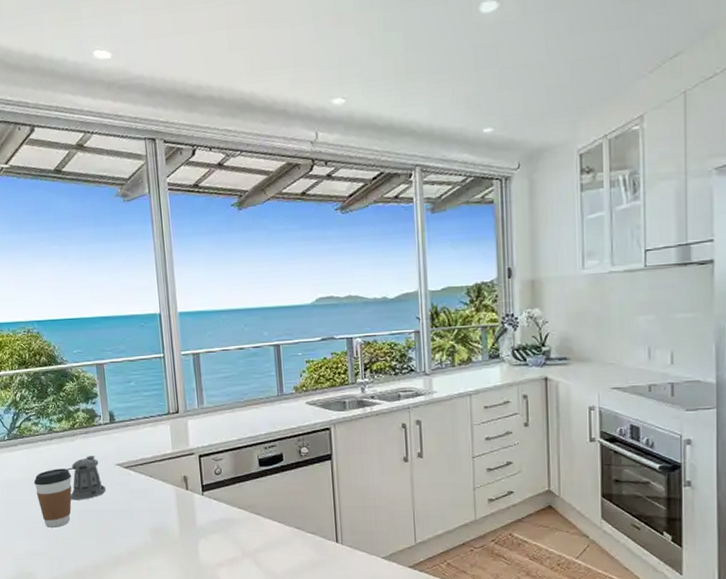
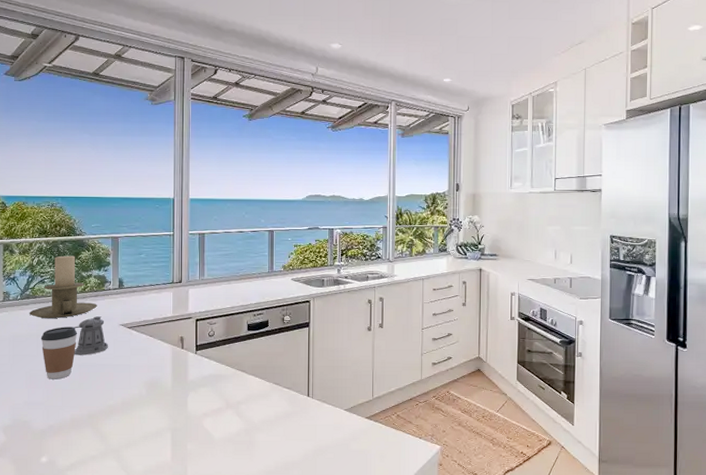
candle holder: none [18,388,89,461] -> present [29,255,97,319]

